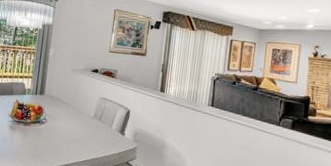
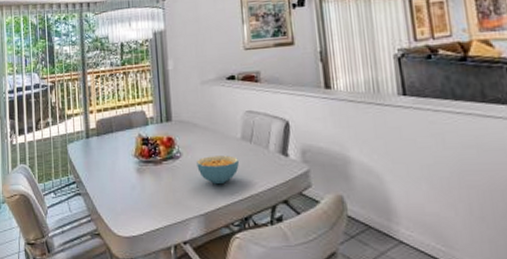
cereal bowl: none [56,125,88,148] -> present [197,155,239,185]

